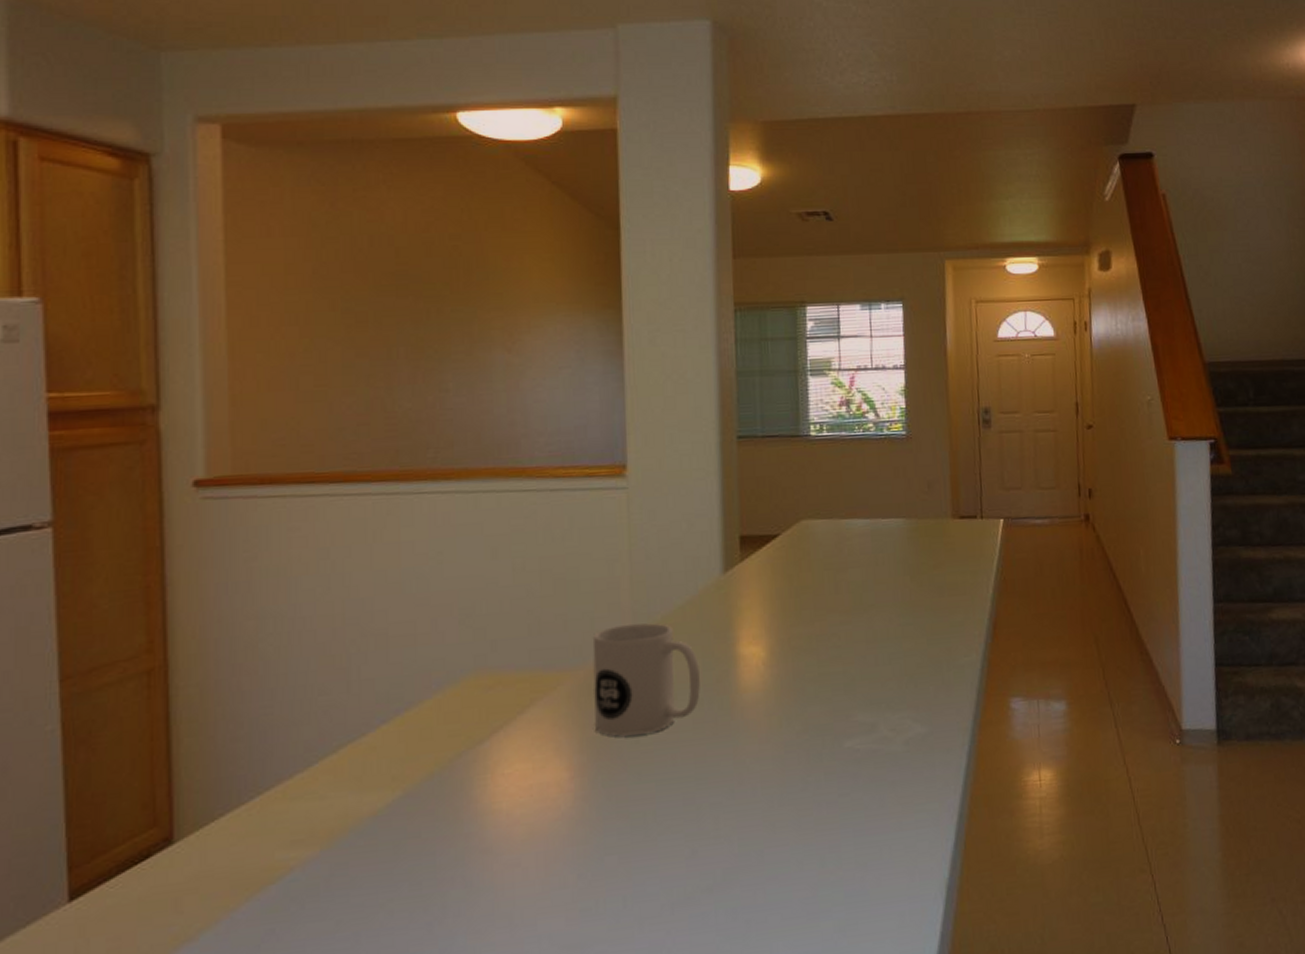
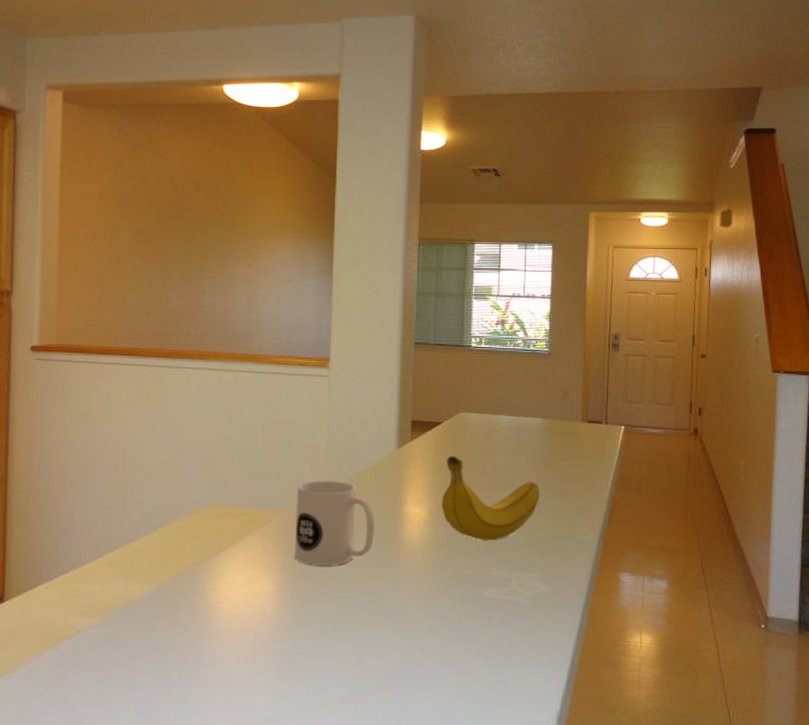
fruit: none [784,575,908,679] -> present [441,455,540,541]

